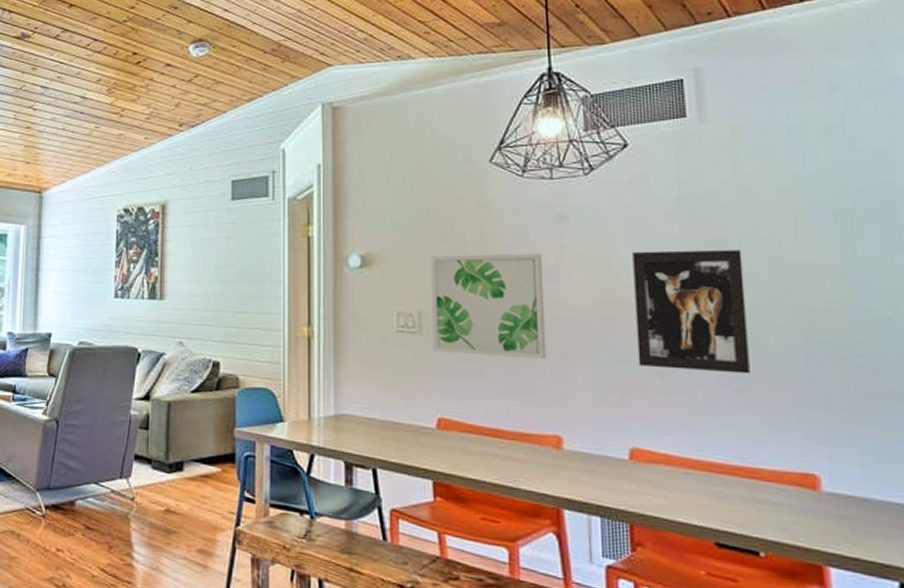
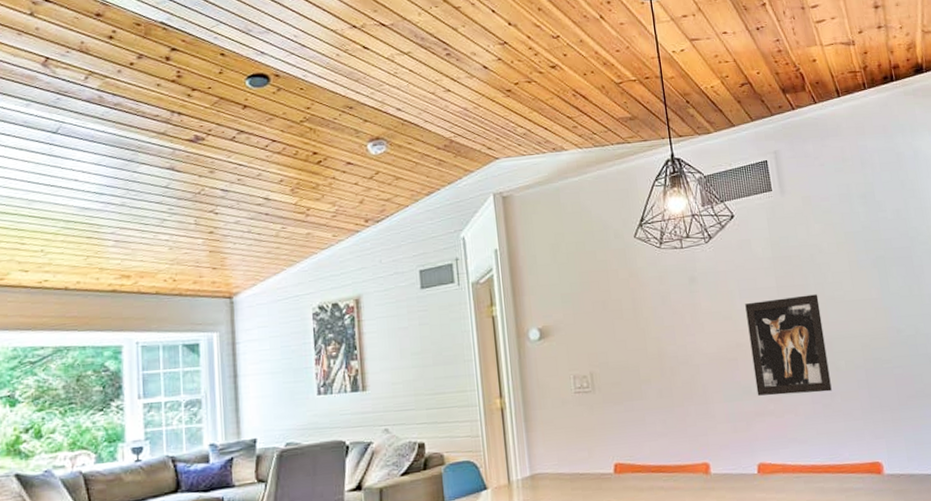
wall art: present [430,253,547,360] -> none [595,312,692,406]

